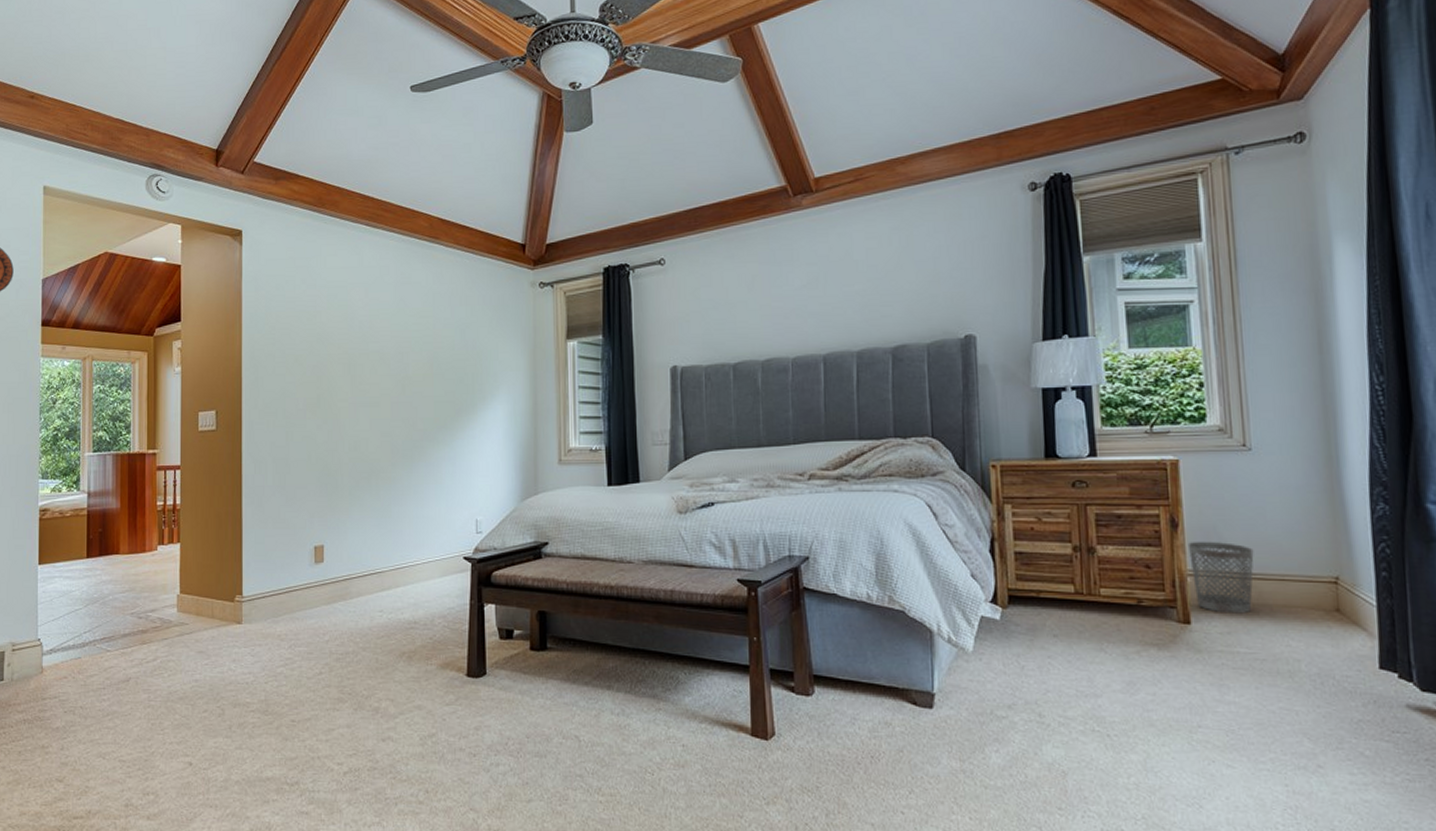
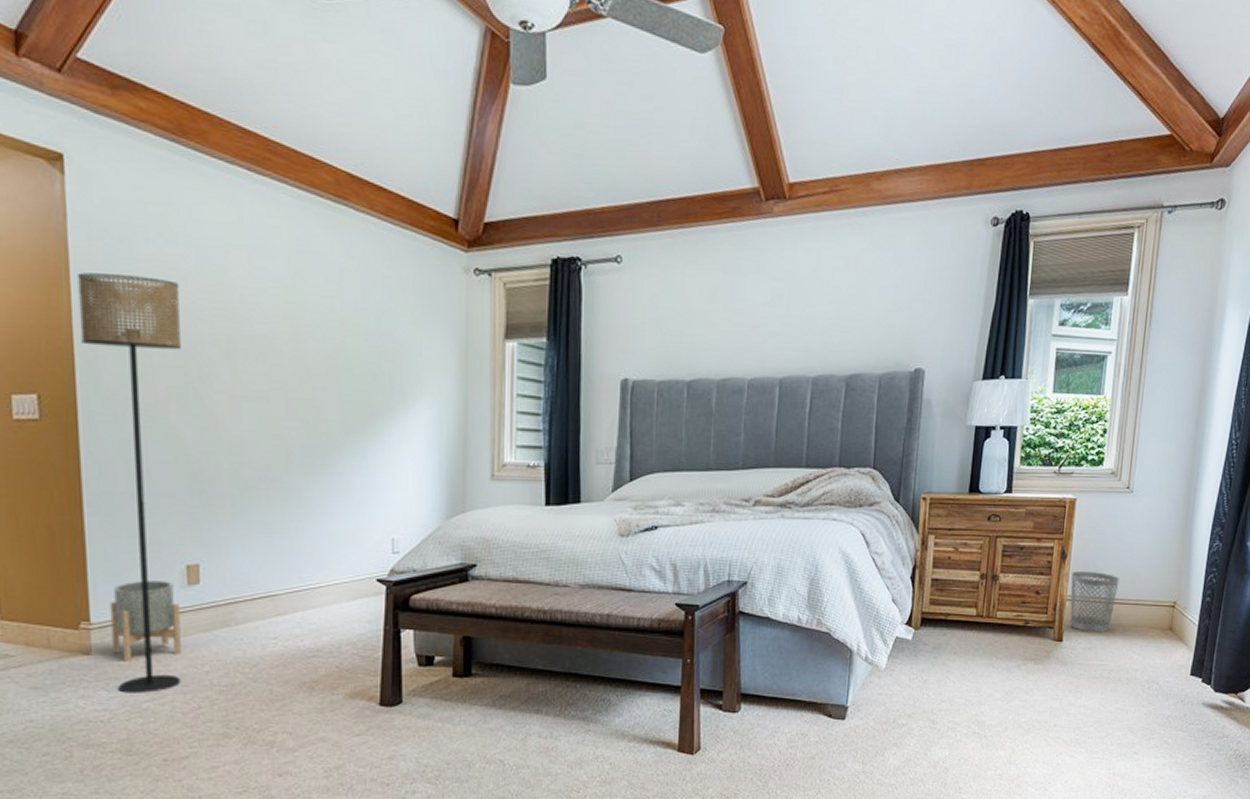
floor lamp: none [247,314,315,659] -> present [78,272,181,693]
planter: none [257,560,308,631] -> present [109,580,181,662]

